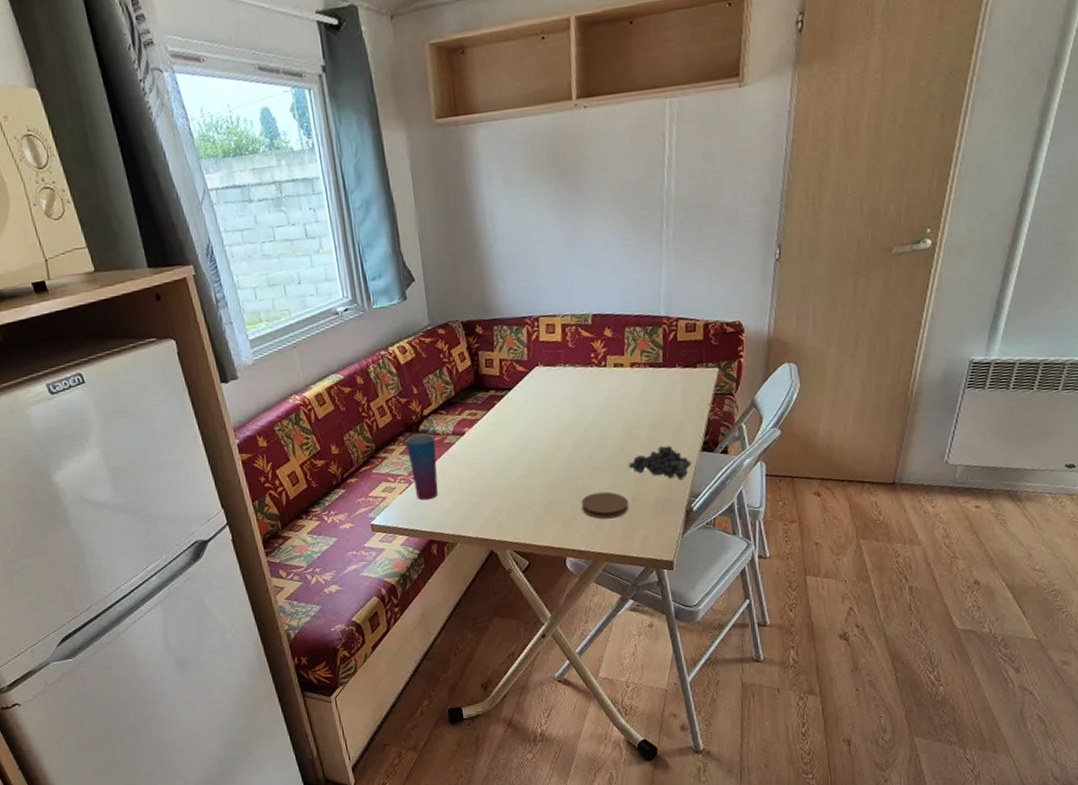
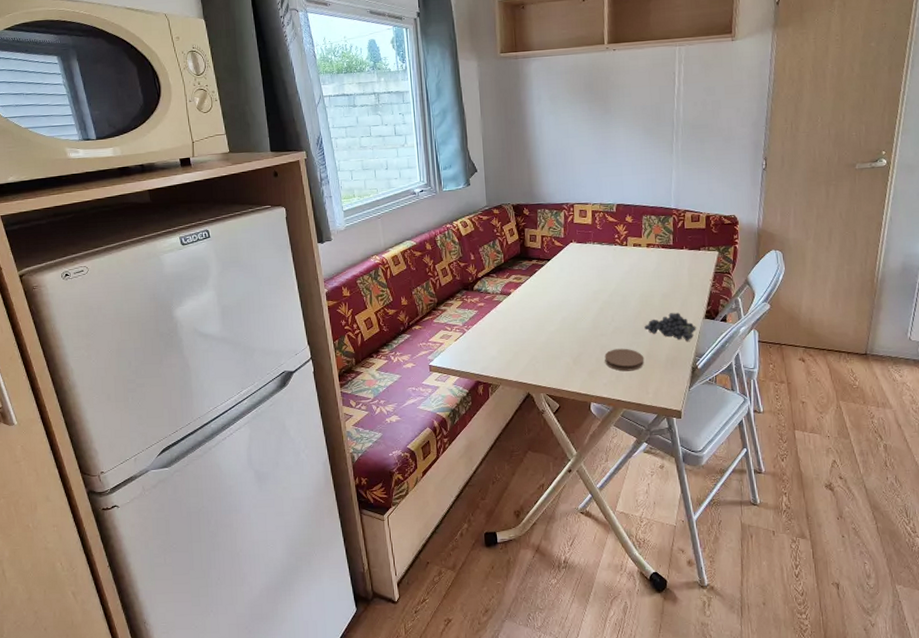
cup: present [406,433,438,500] -> none [462,292,487,347]

